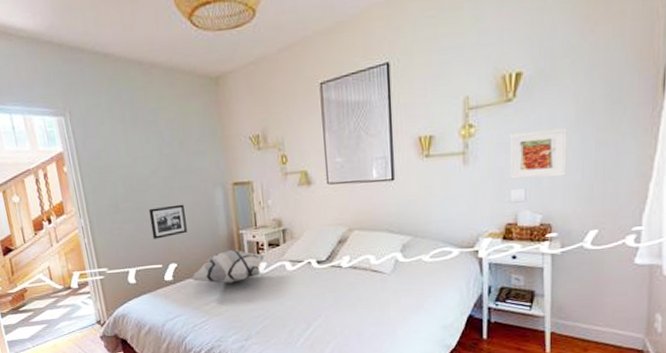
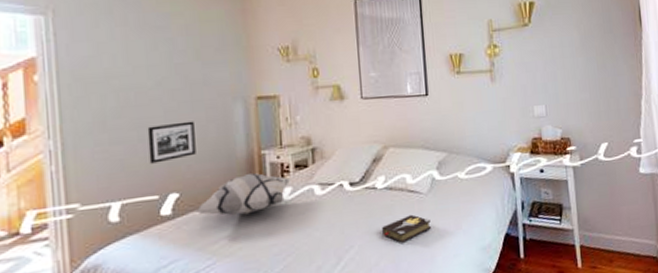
hardback book: none [347,292,393,317] -> present [382,214,431,244]
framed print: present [509,128,568,180] -> none [528,51,578,96]

